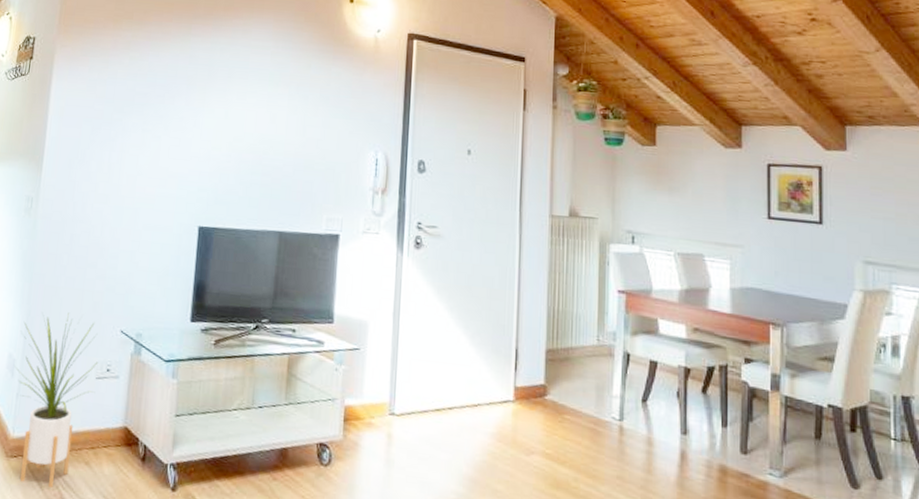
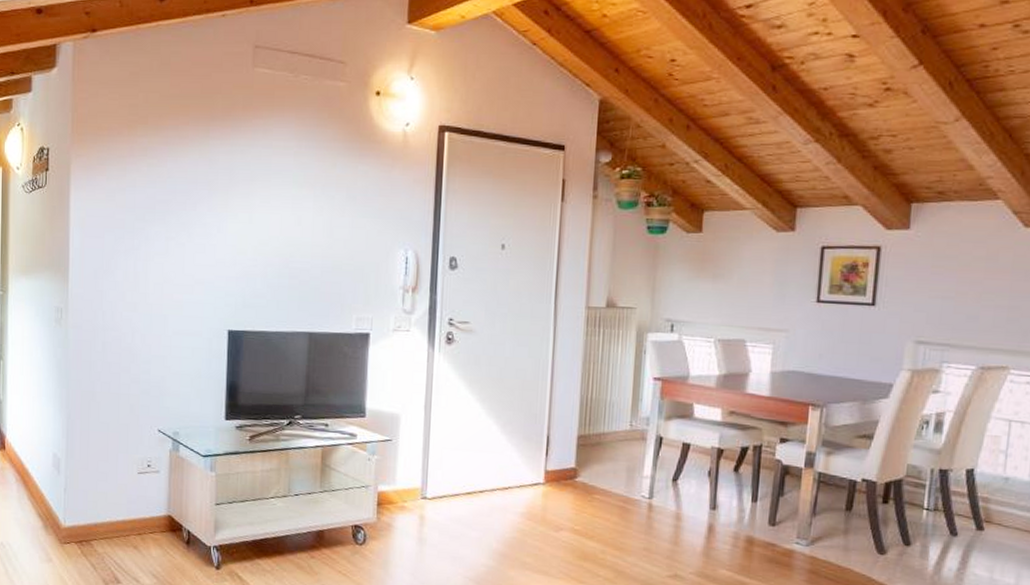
house plant: present [15,312,99,487] -> none [61,415,139,568]

